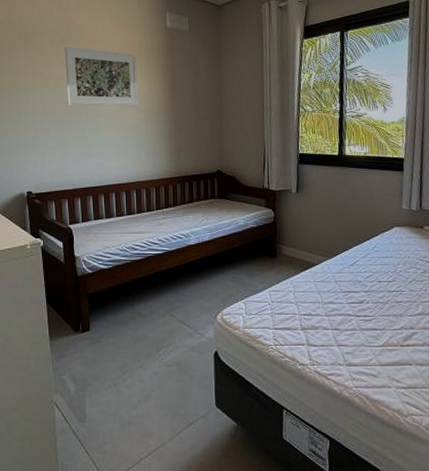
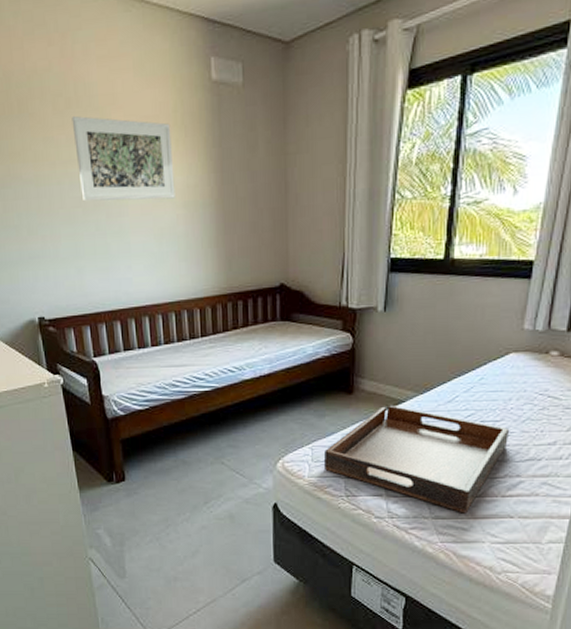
serving tray: none [255,267,401,361] -> present [323,404,510,514]

